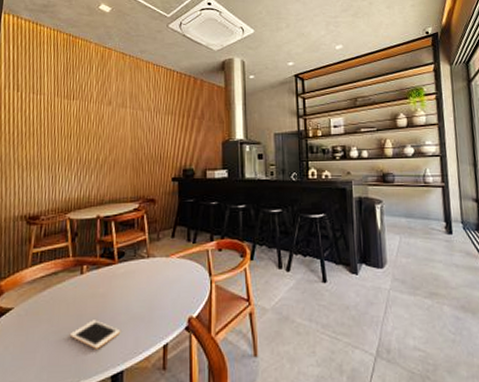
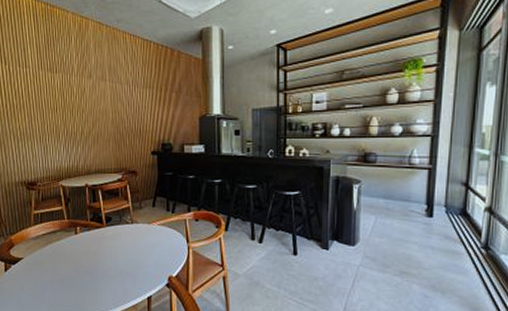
cell phone: present [69,320,120,349] -> none [70,272,111,295]

